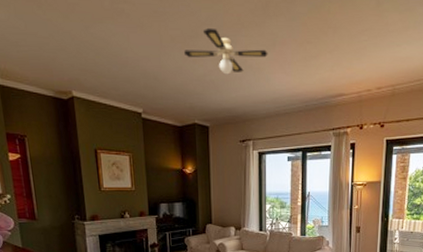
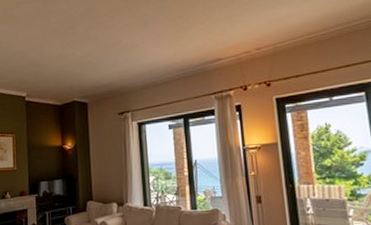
ceiling fan: present [184,27,268,75] -> none [64,17,141,55]

